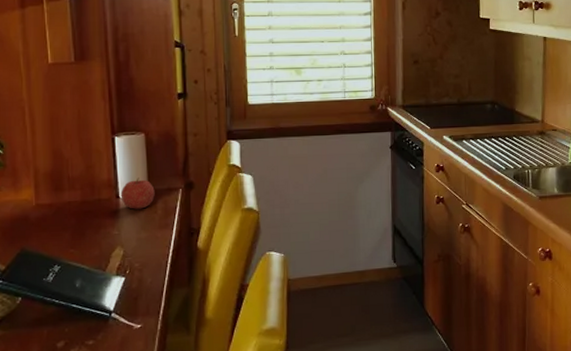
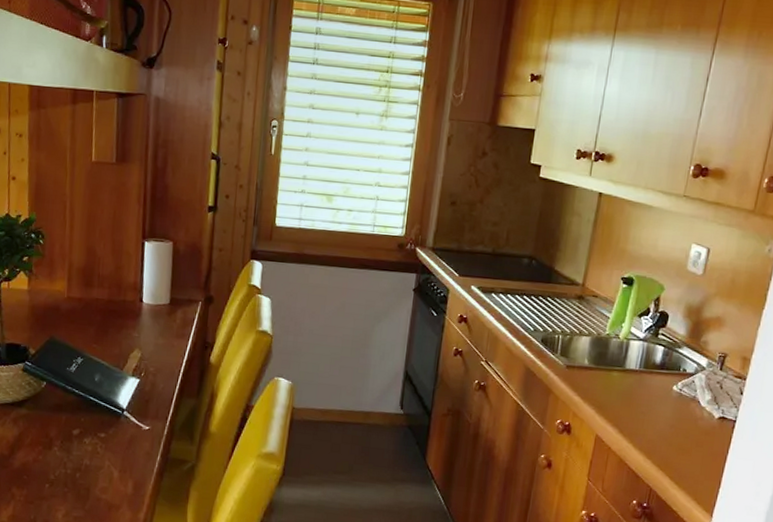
fruit: present [120,177,155,209] -> none [144,284,176,316]

